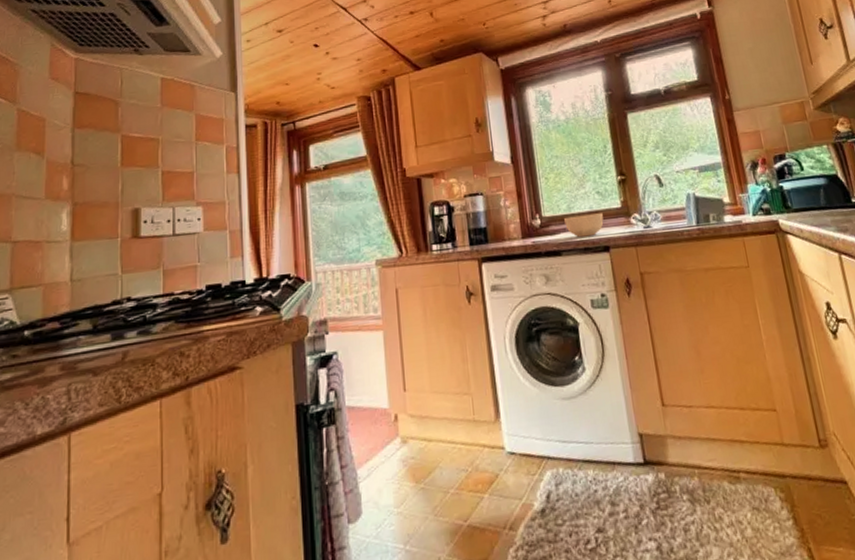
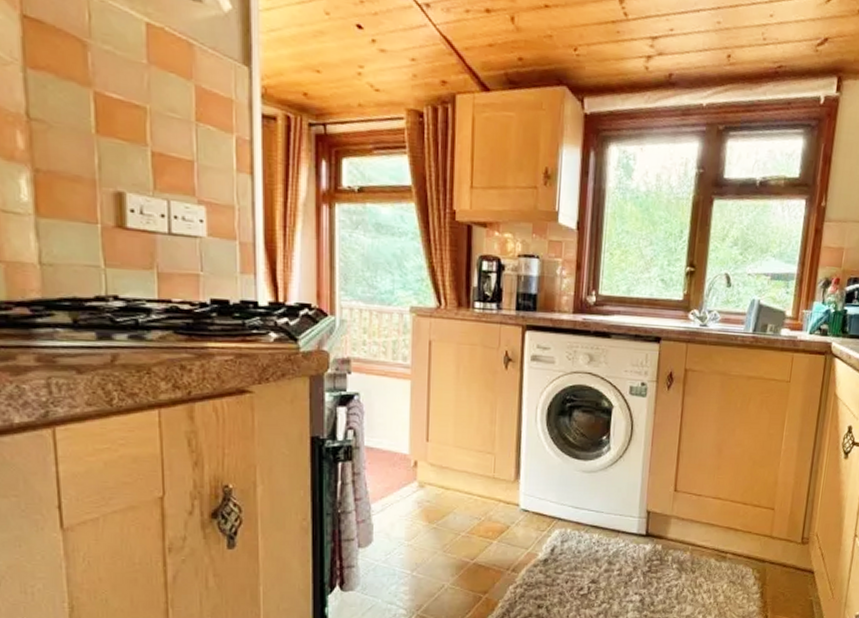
bowl: present [564,213,604,238] -> none [621,299,662,324]

